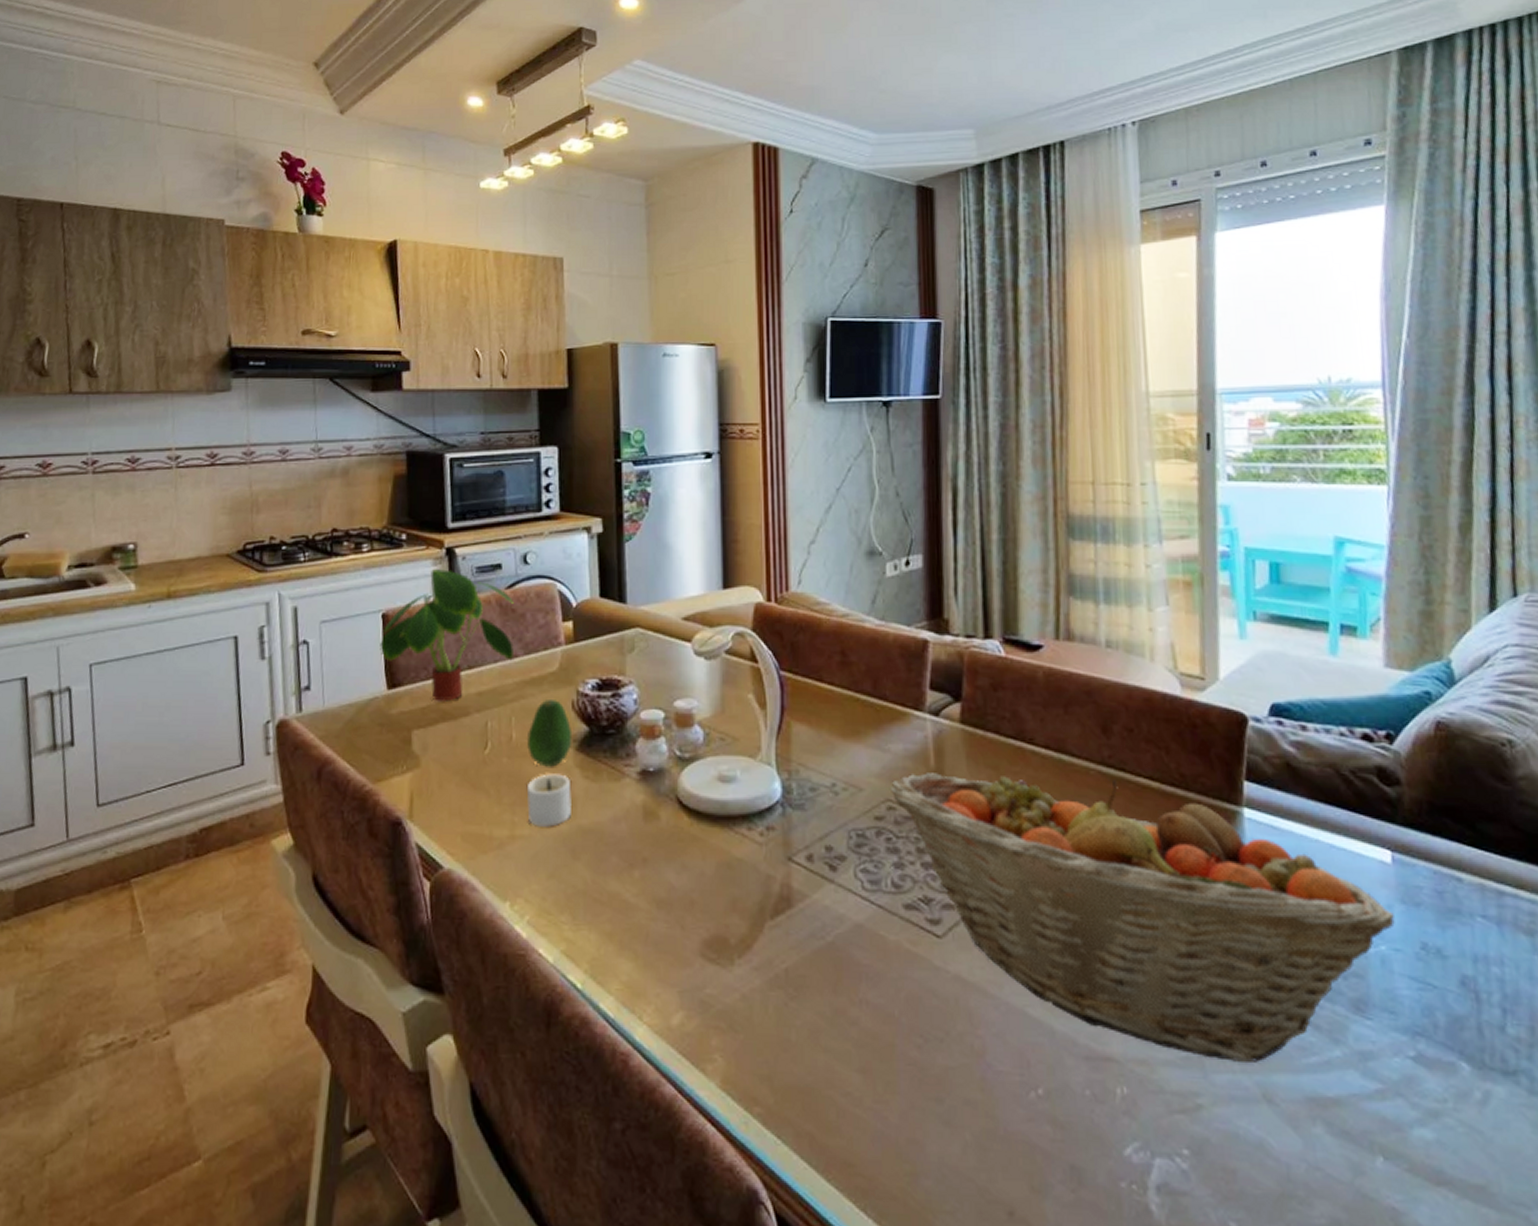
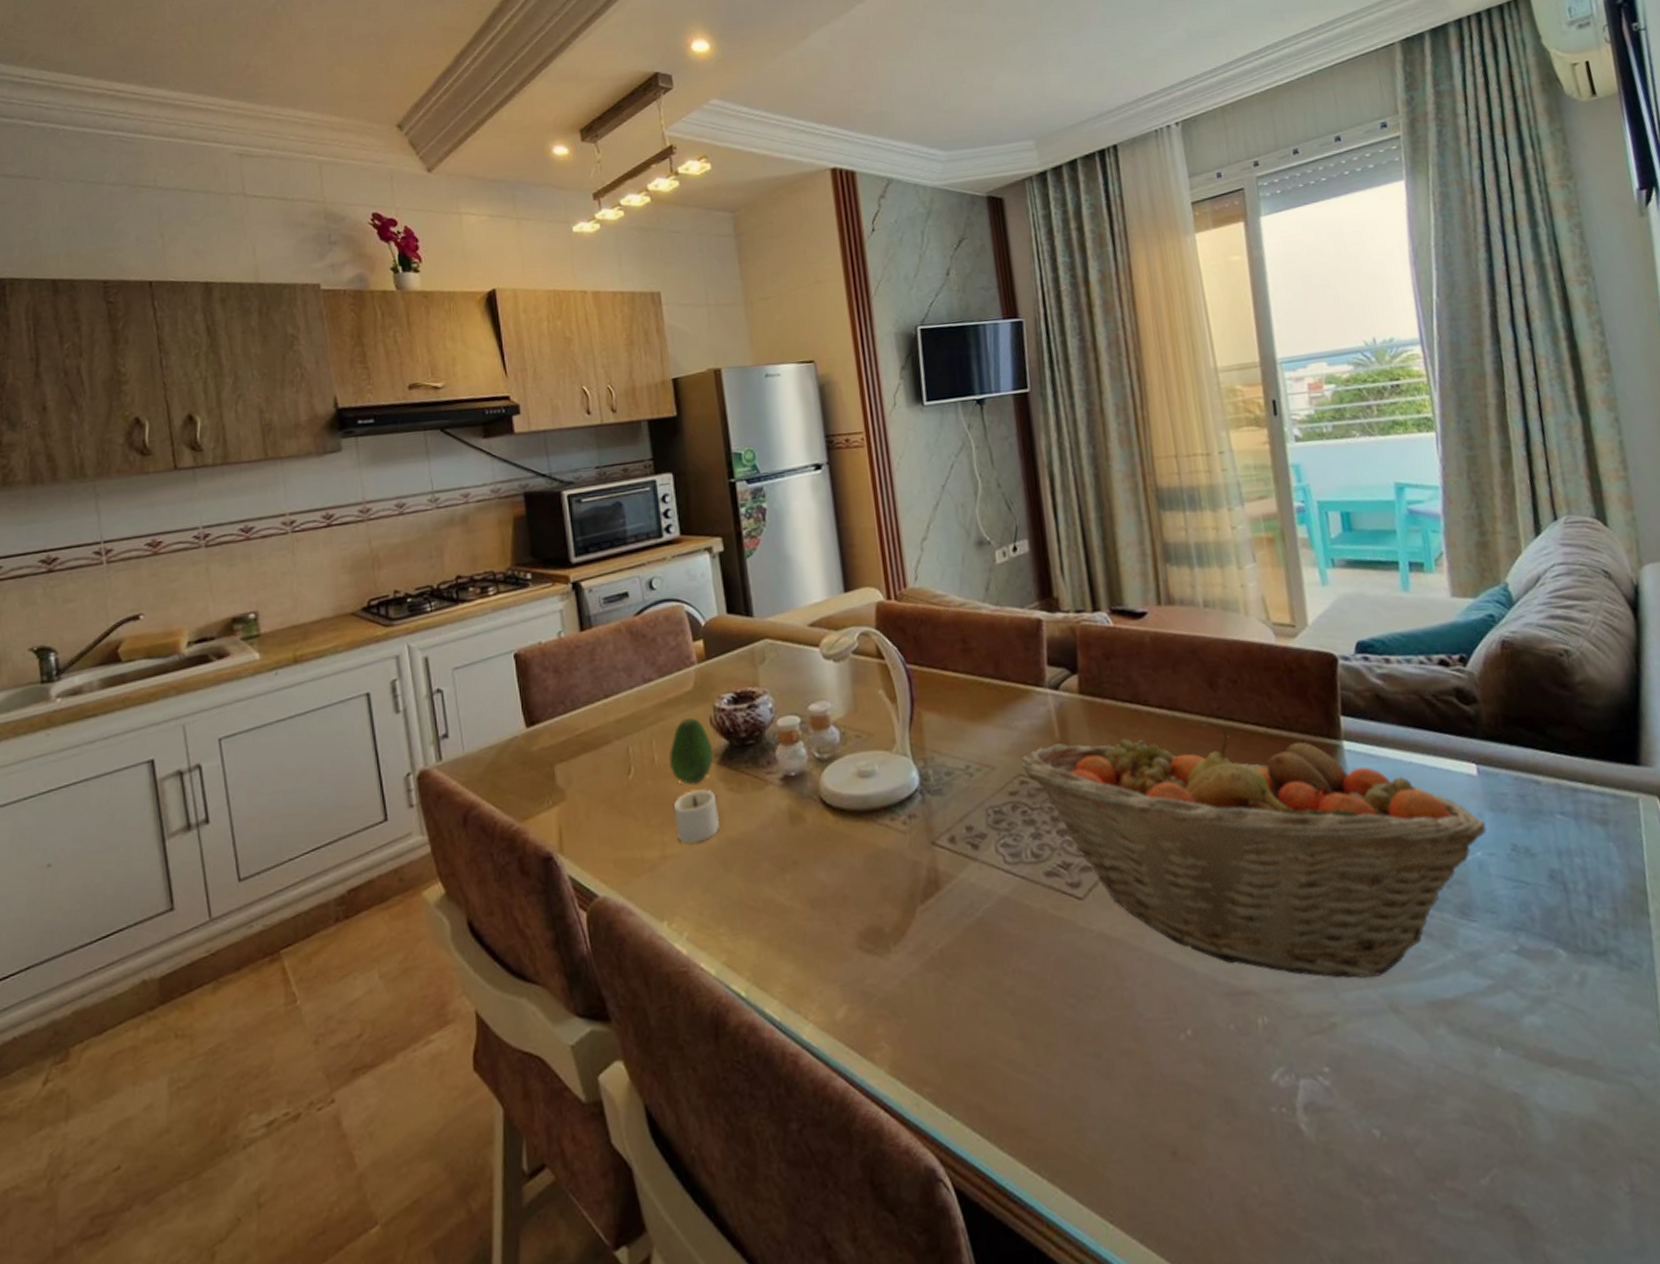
plant: present [380,569,515,702] -> none [514,603,649,734]

